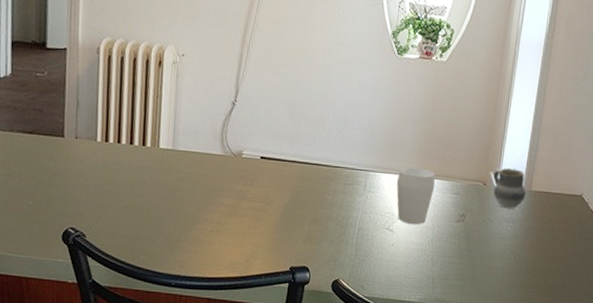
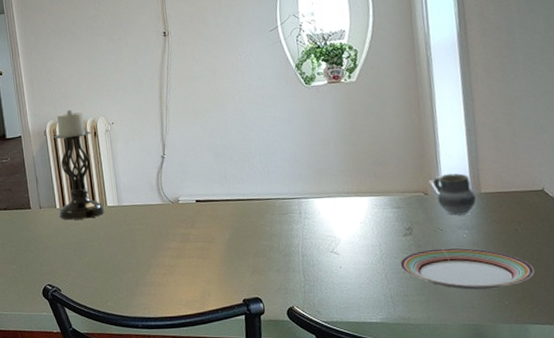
candle holder: none [99,29,156,159] -> present [54,110,105,220]
cup: present [396,167,436,224] -> none [330,188,373,244]
plate: none [447,237,558,281] -> present [400,248,534,290]

